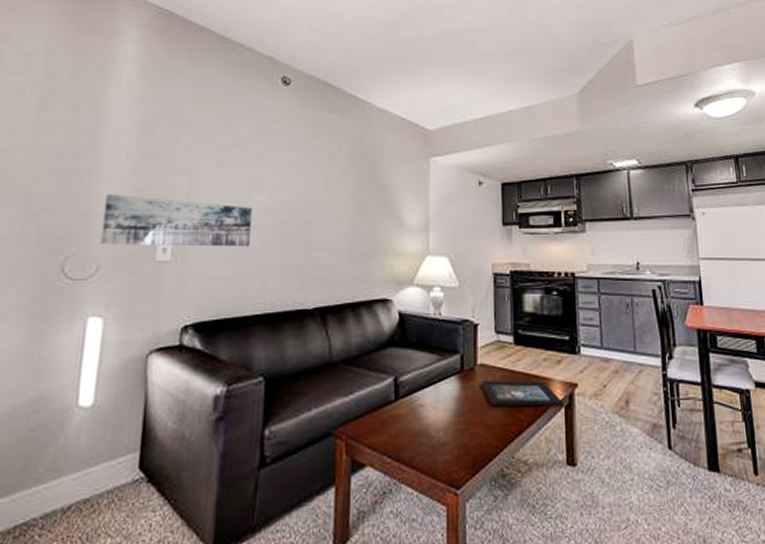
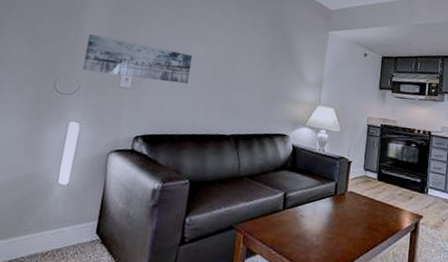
decorative tray: present [482,380,564,407] -> none [349,203,411,231]

